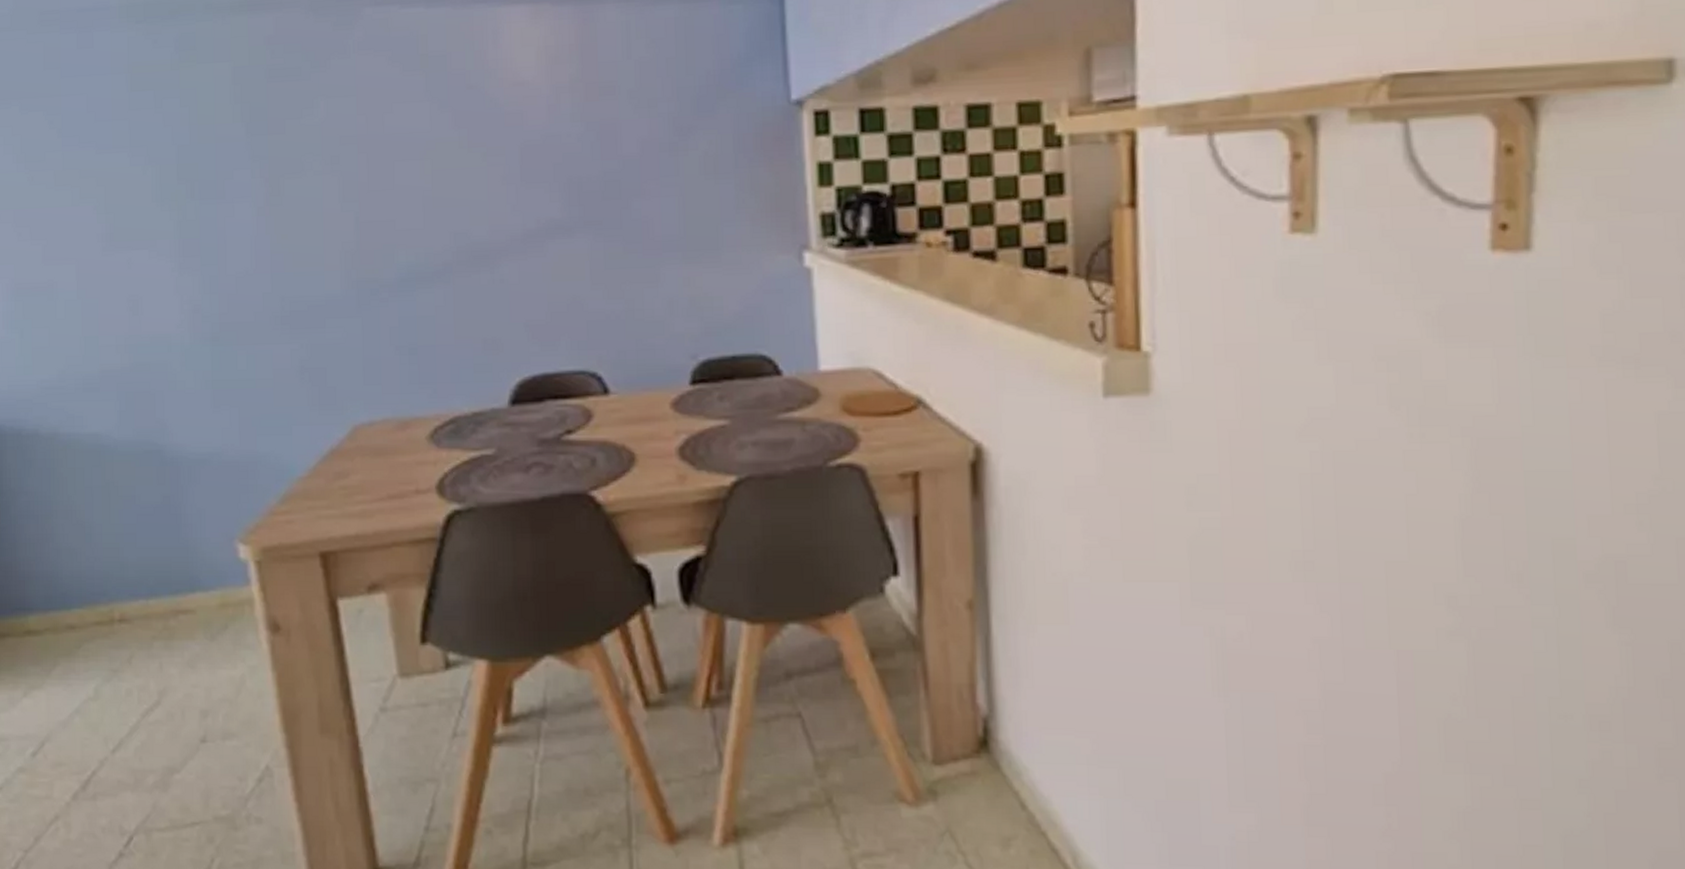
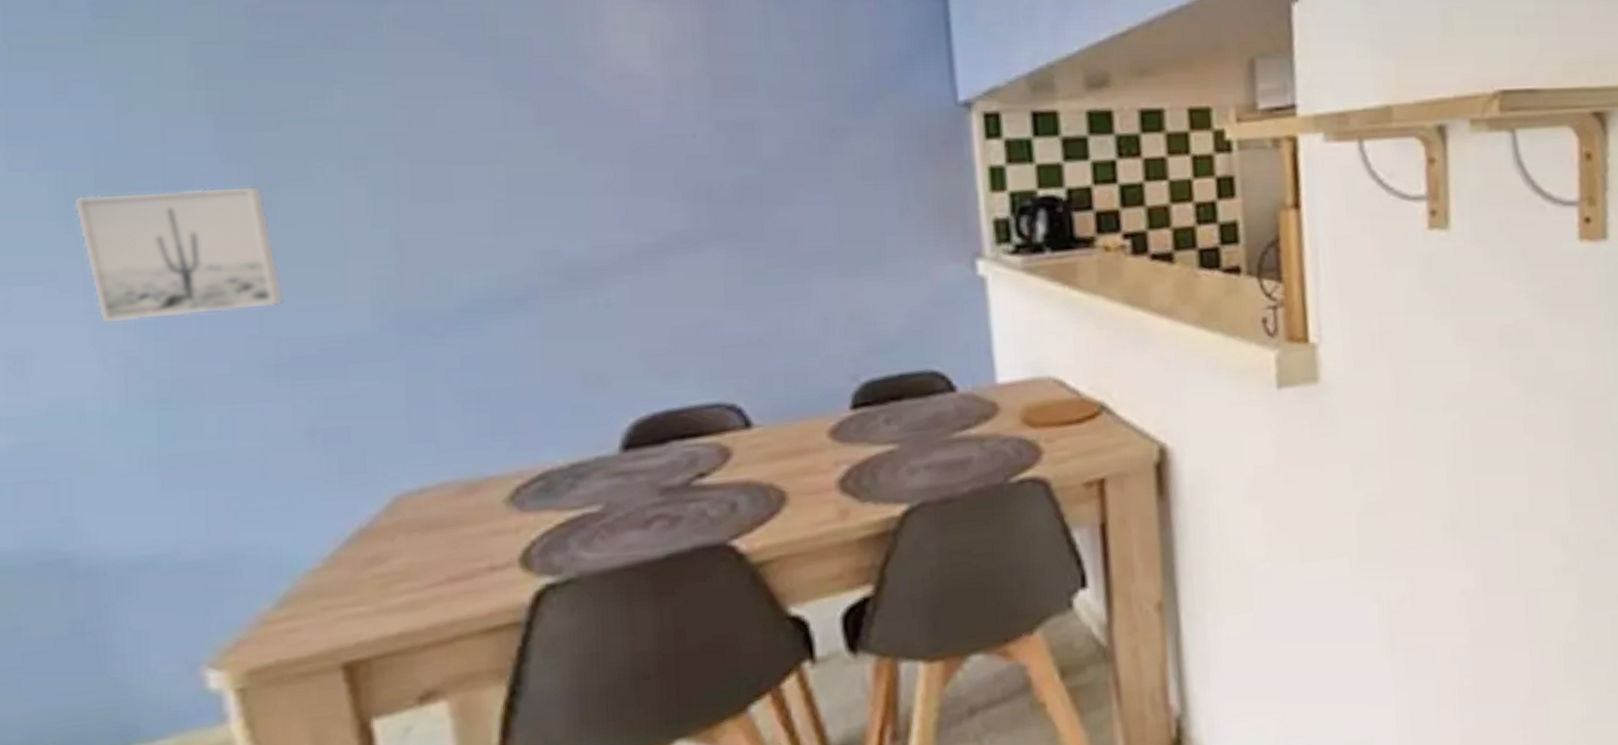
wall art: none [165,179,286,279] -> present [74,188,284,323]

